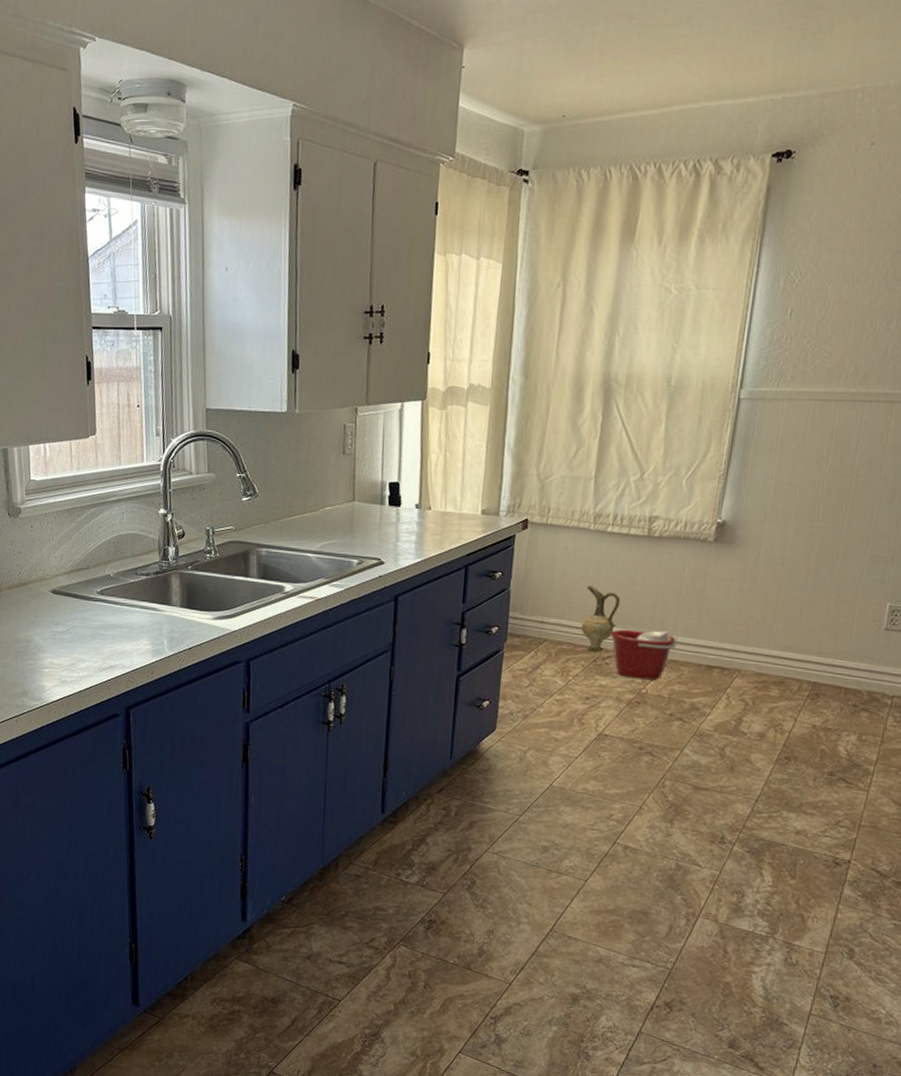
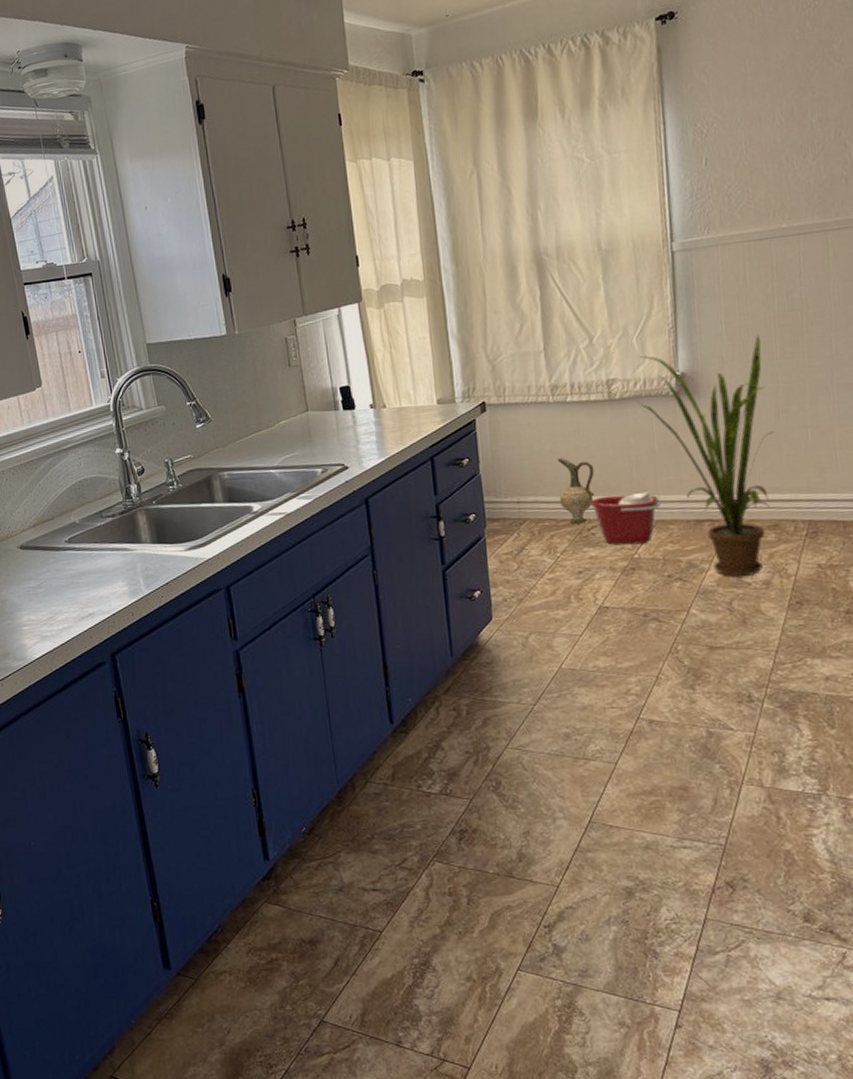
house plant: none [674,494,806,726] -> present [637,334,775,577]

